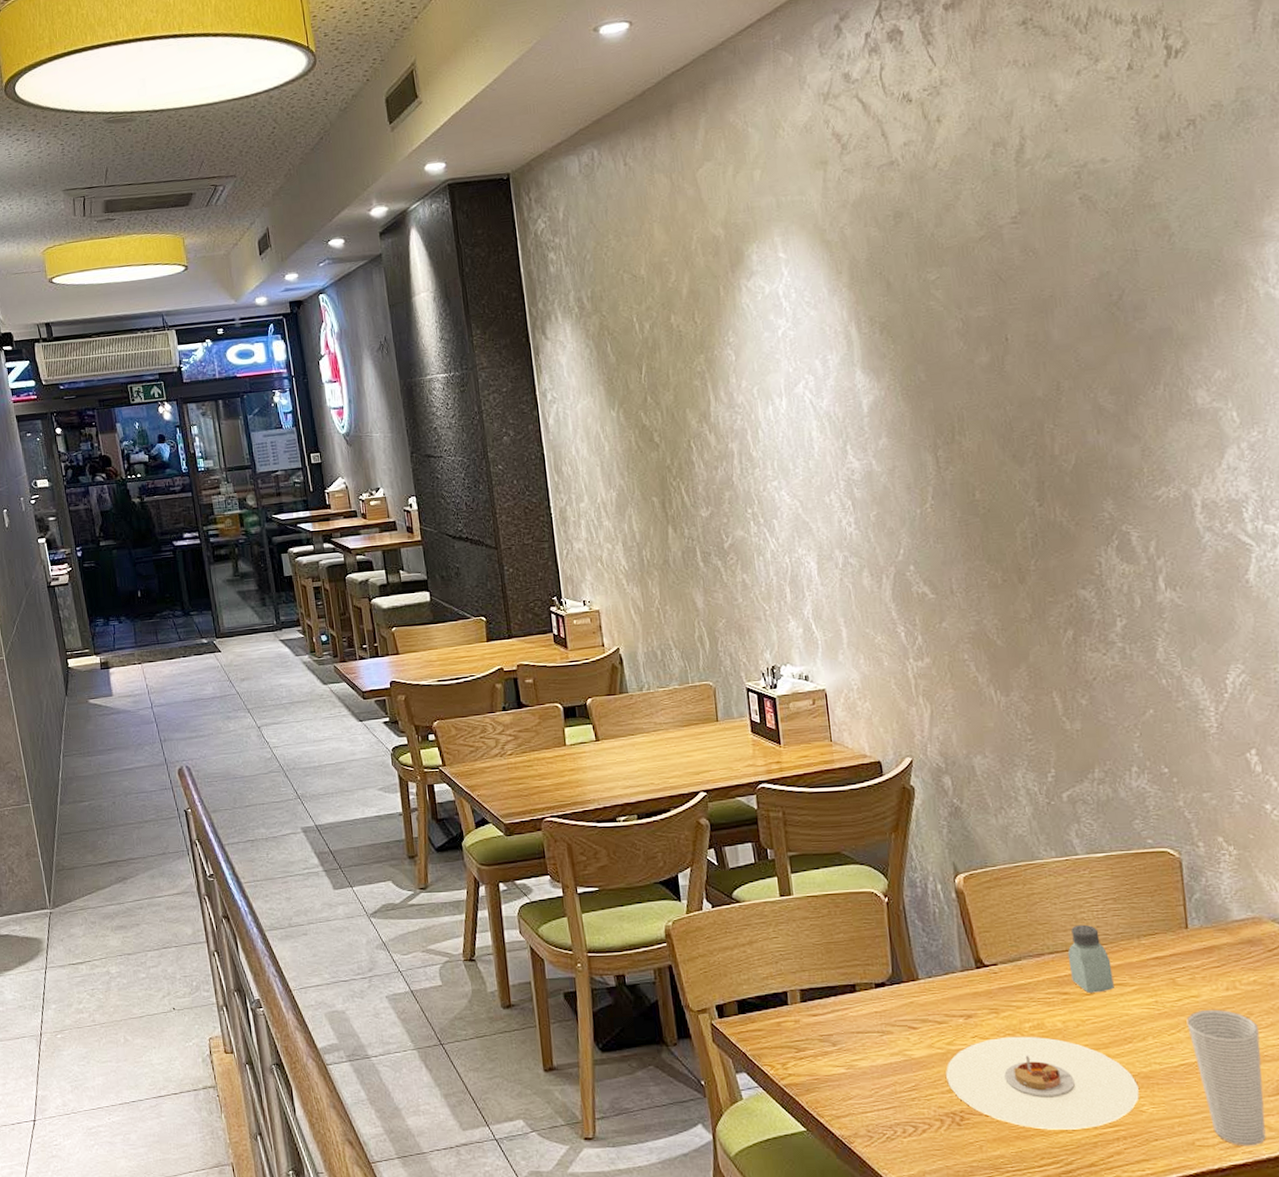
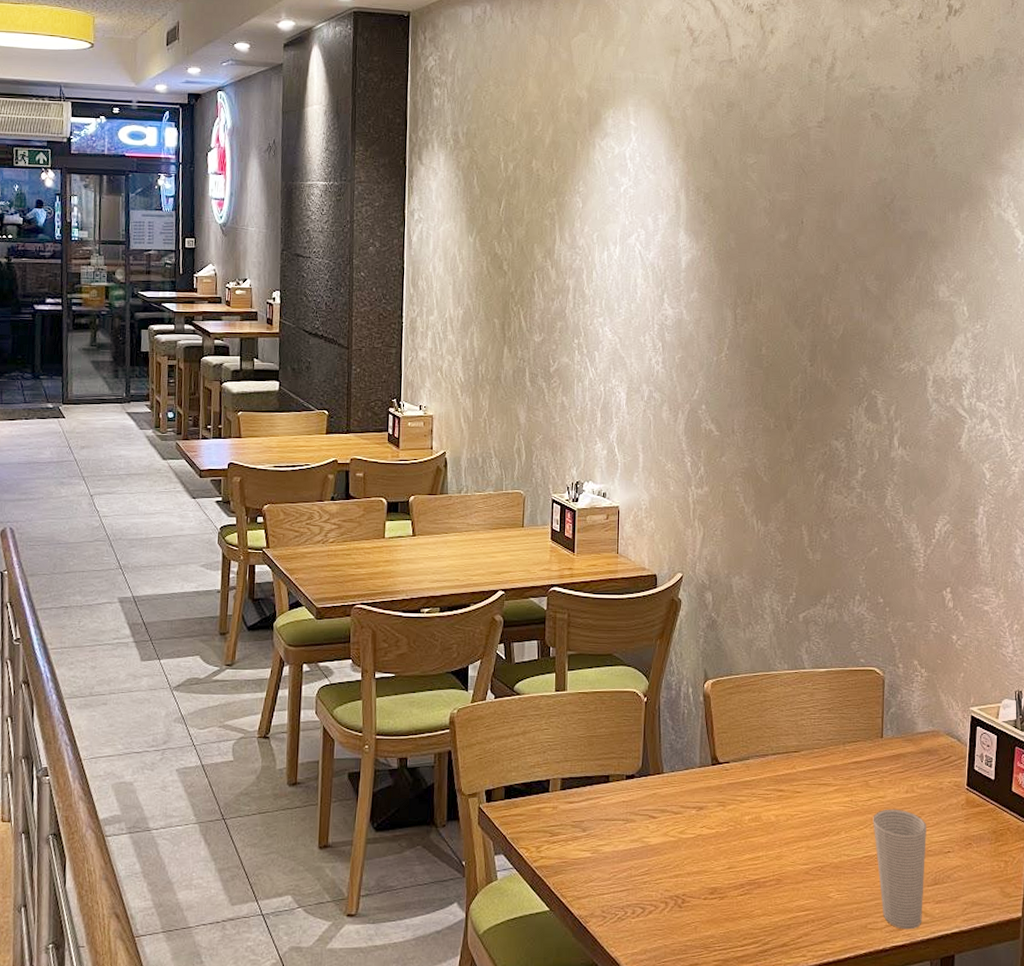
plate: present [945,1036,1139,1130] -> none [674,827,829,913]
saltshaker: present [1067,924,1114,993] -> none [787,730,820,791]

